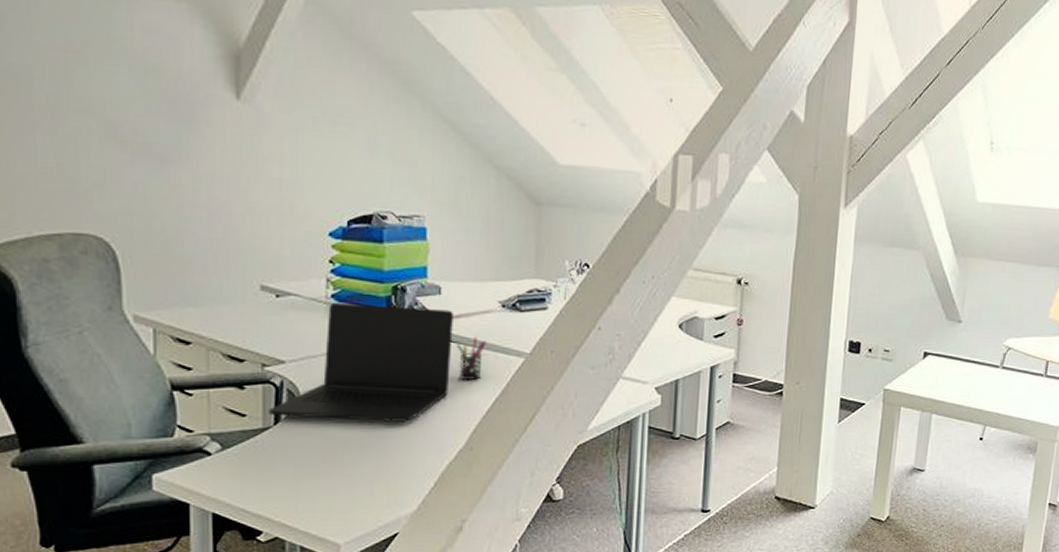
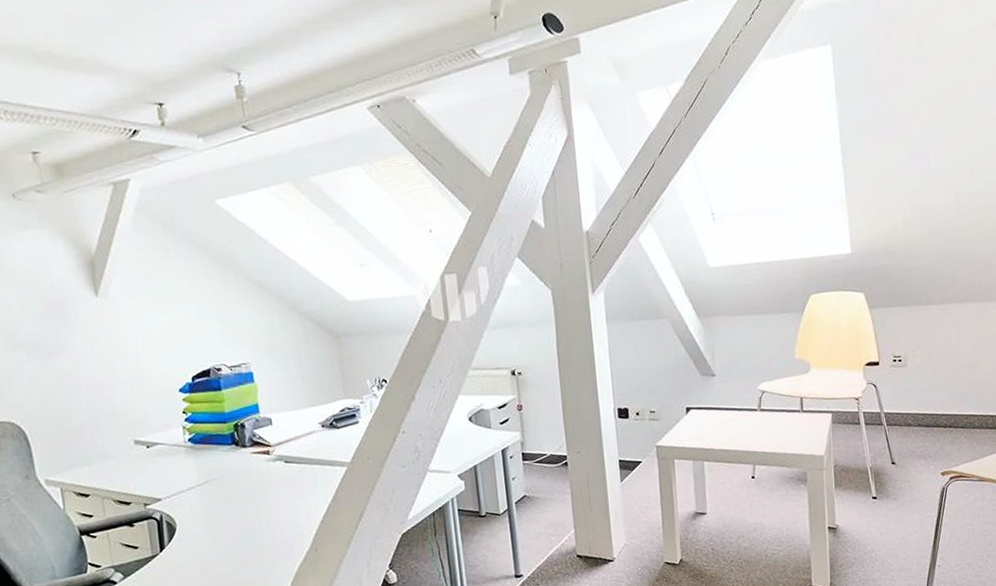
laptop: present [268,303,453,422] -> none [154,436,291,544]
pen holder: present [456,336,486,381] -> none [290,455,315,493]

